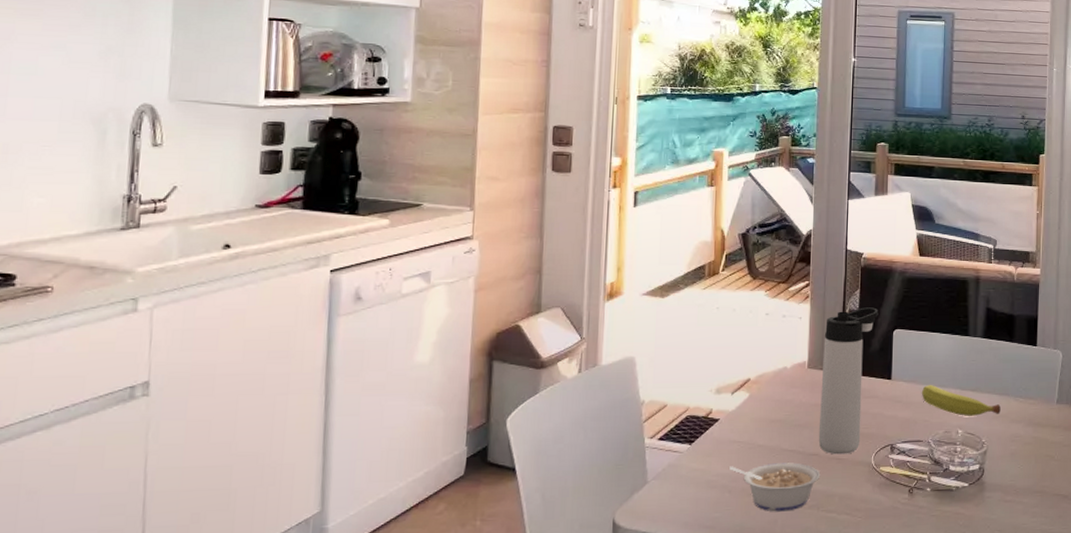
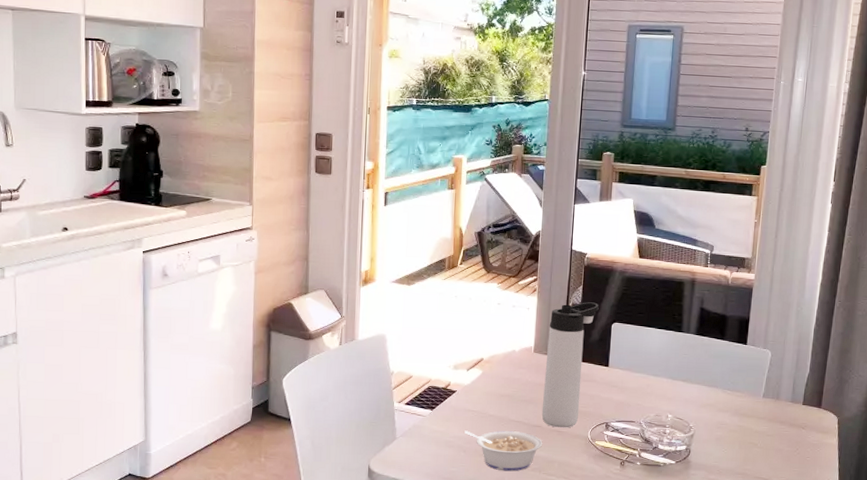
fruit: present [921,384,1001,416] -> none [635,373,709,403]

